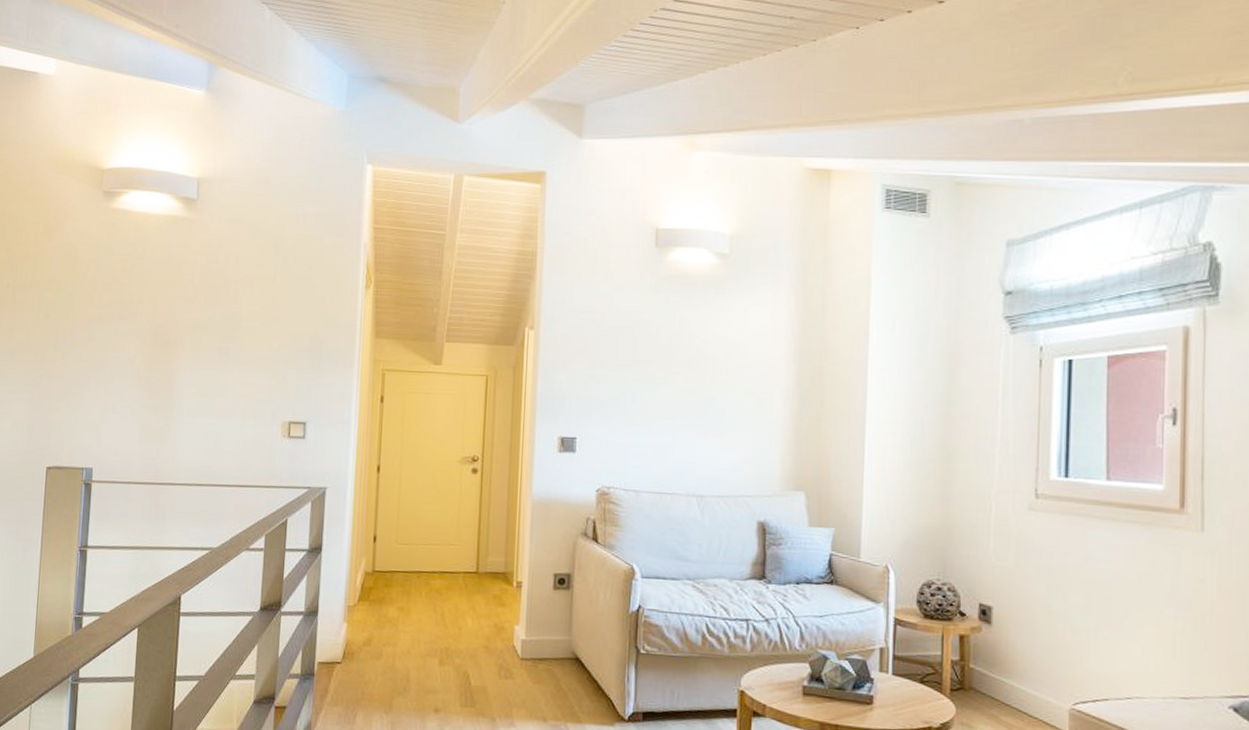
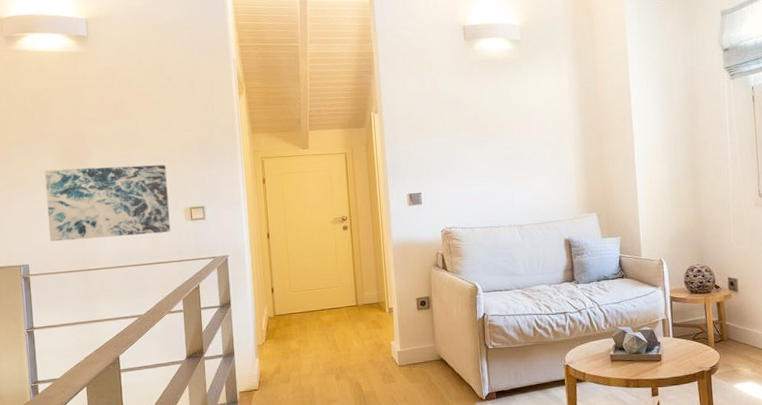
wall art: none [120,356,267,450] -> present [45,164,171,242]

